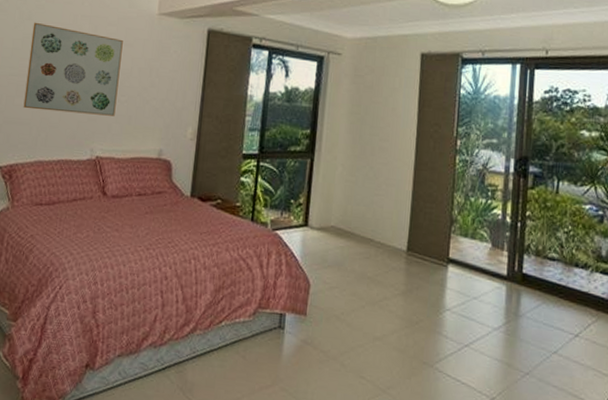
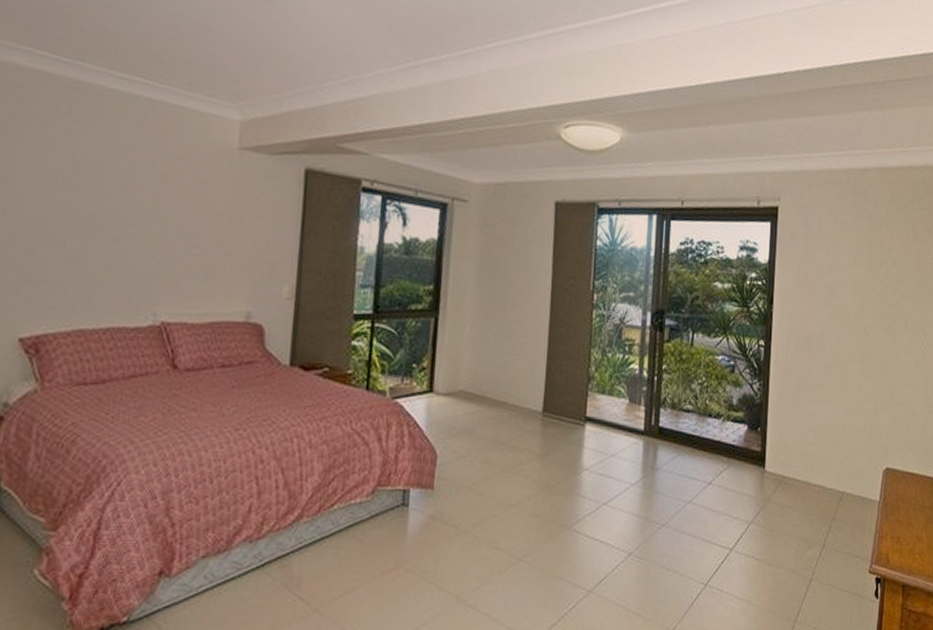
wall art: present [23,22,123,116] -> none [51,152,192,273]

